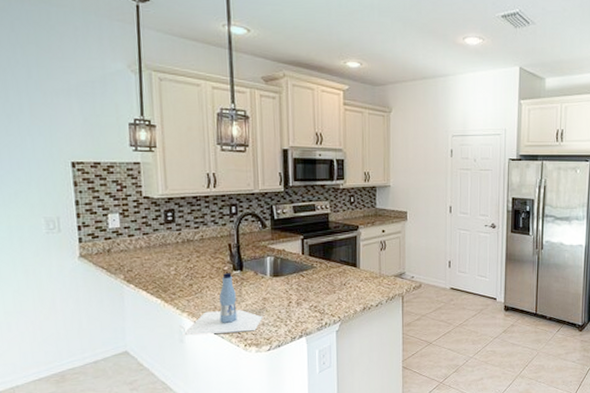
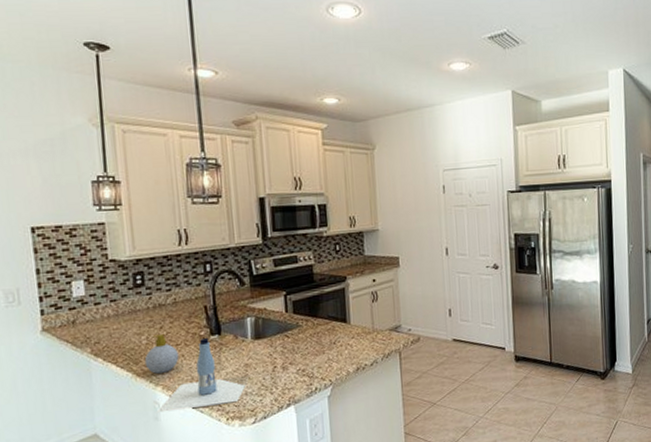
soap bottle: none [172,267,204,301] -> present [144,334,179,374]

